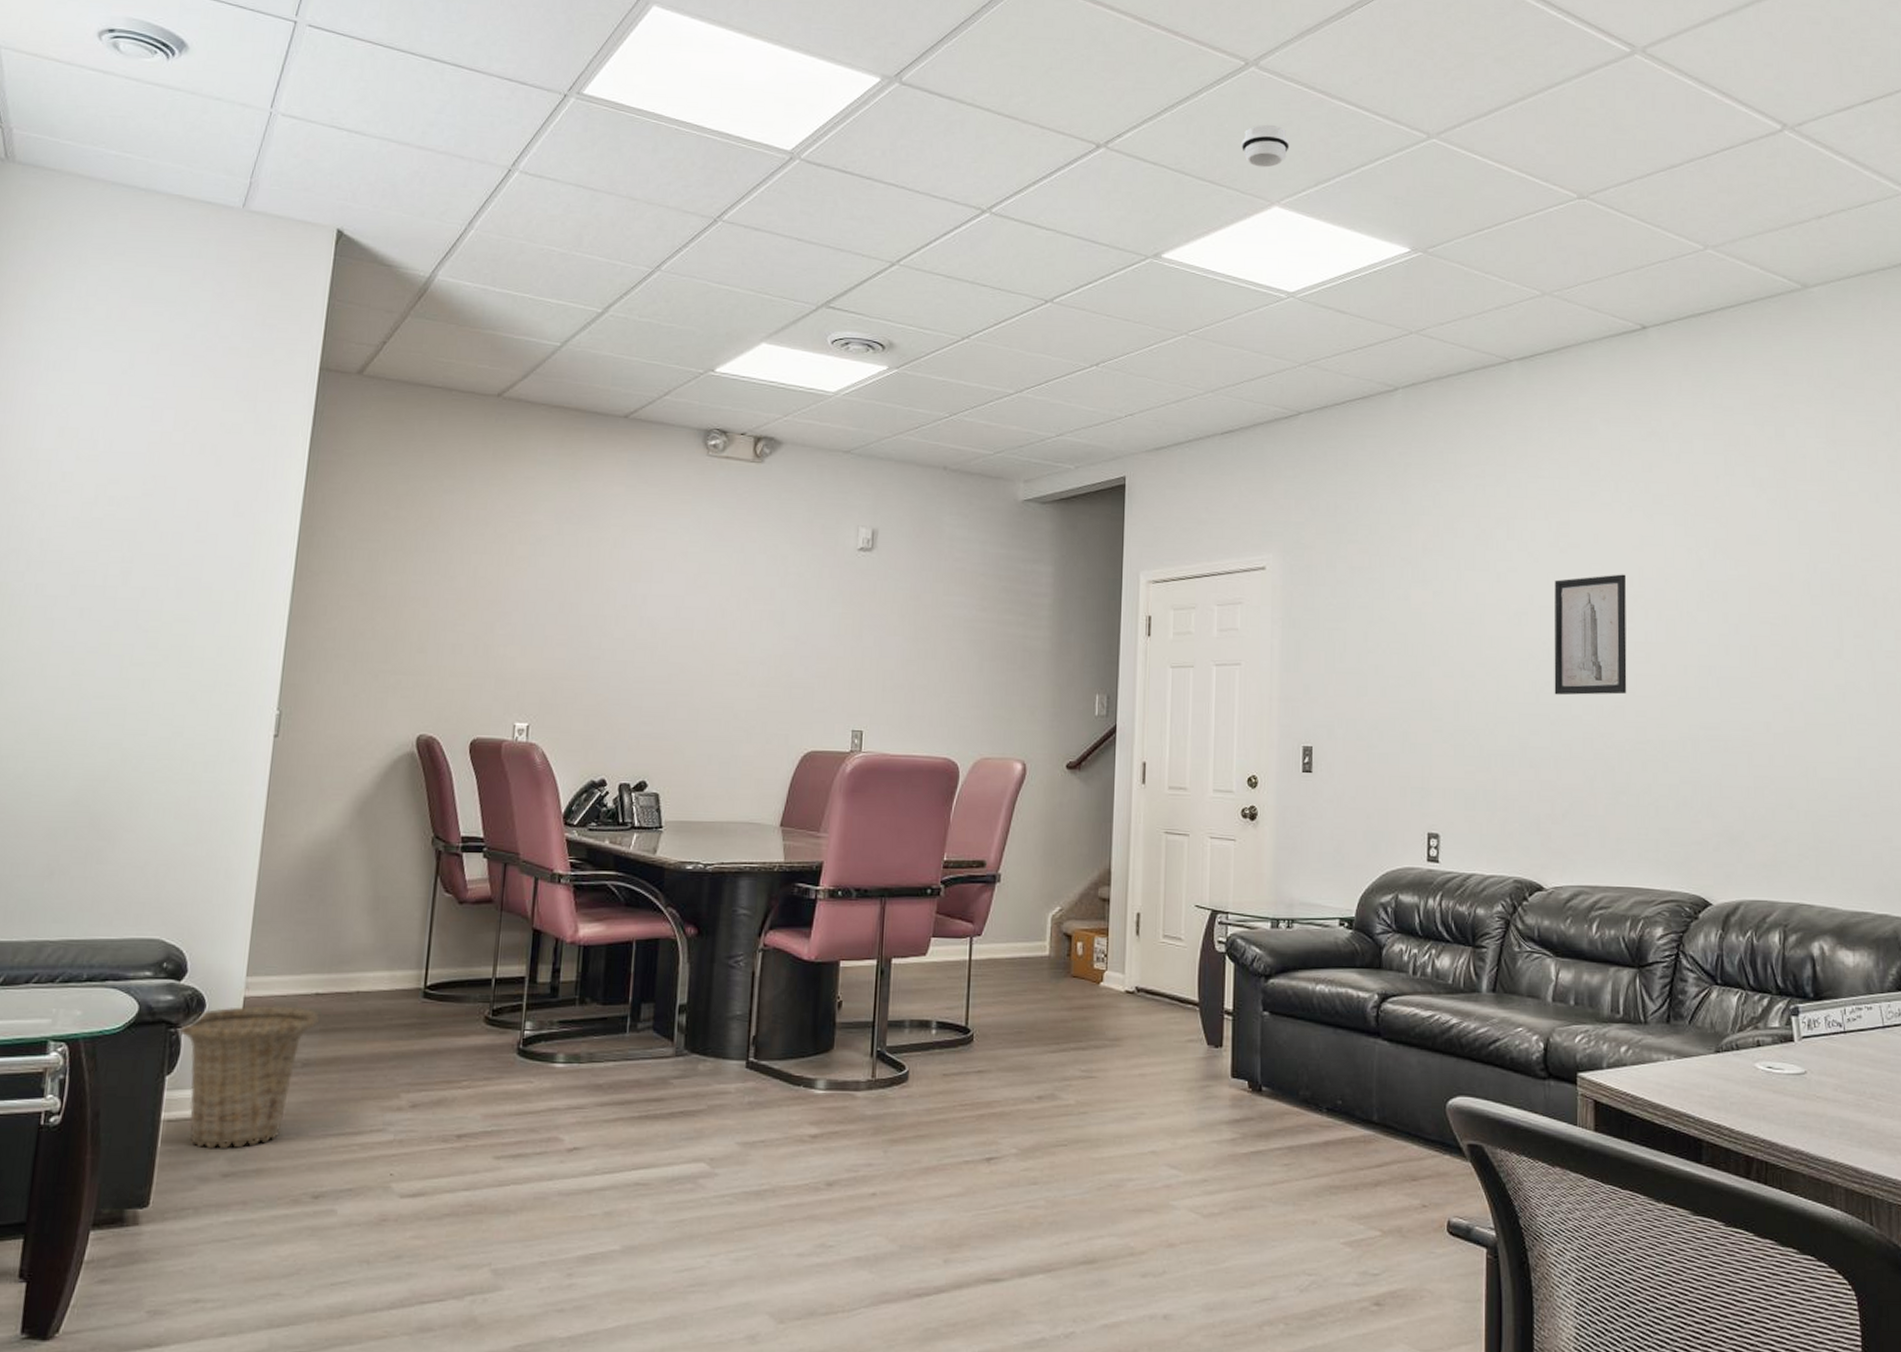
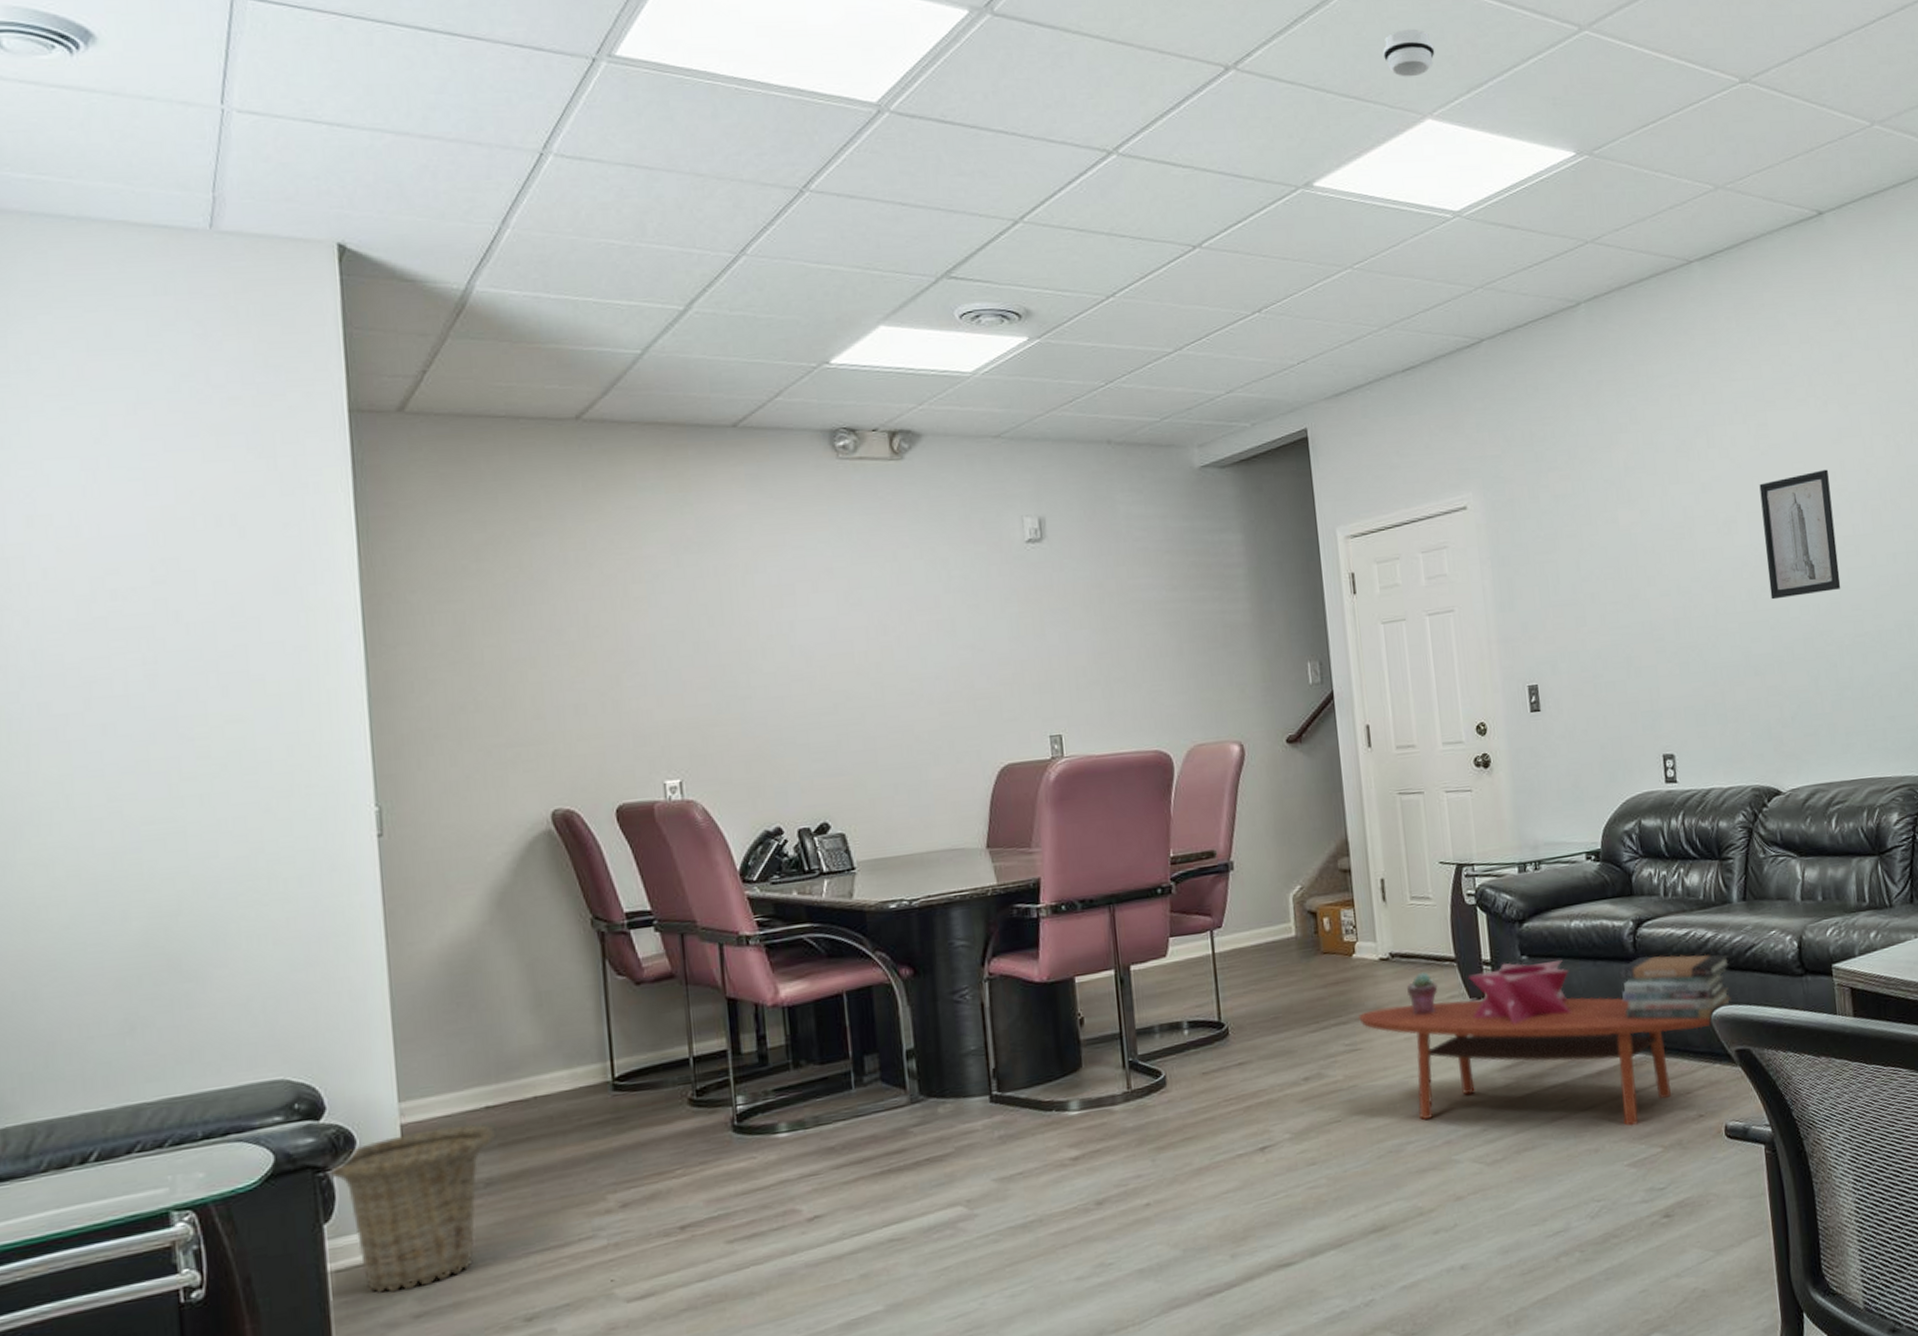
coffee table: none [1098,1040,1447,1203] -> present [1358,997,1712,1126]
potted succulent: none [1148,1012,1178,1055] -> present [1407,972,1438,1016]
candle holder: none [1208,1015,1309,1078] -> present [1468,960,1572,1024]
book stack: none [1358,1031,1472,1107] -> present [1618,954,1732,1020]

